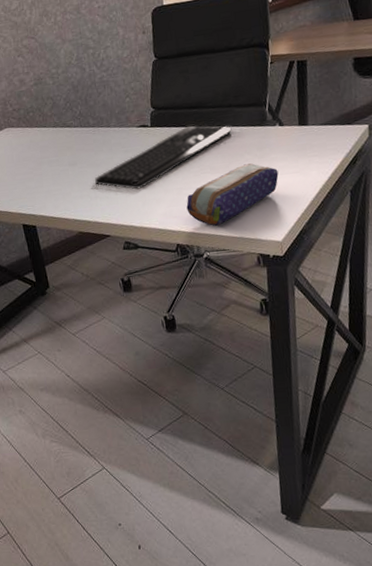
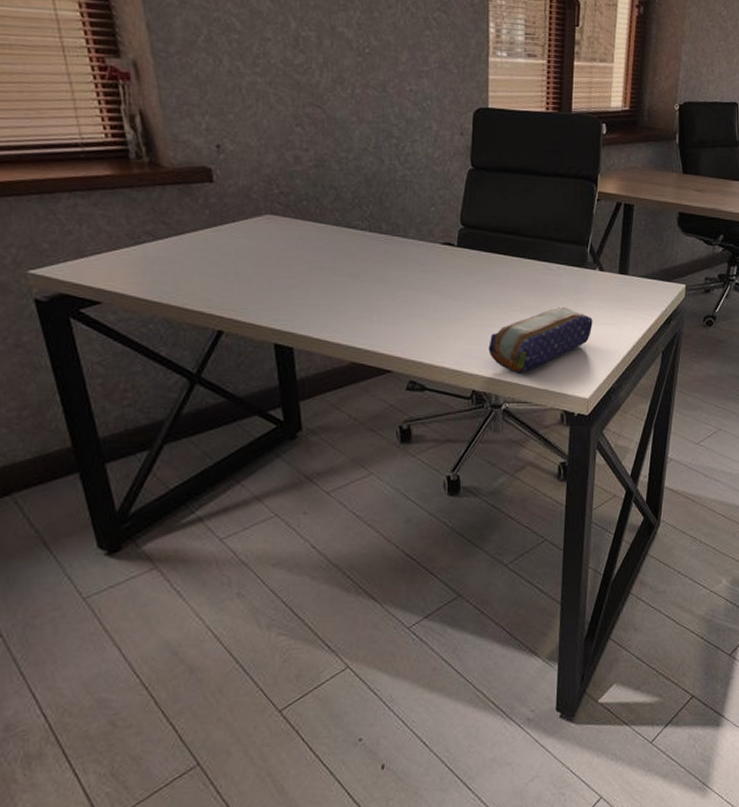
keyboard: present [95,124,232,189] -> none [380,253,549,319]

